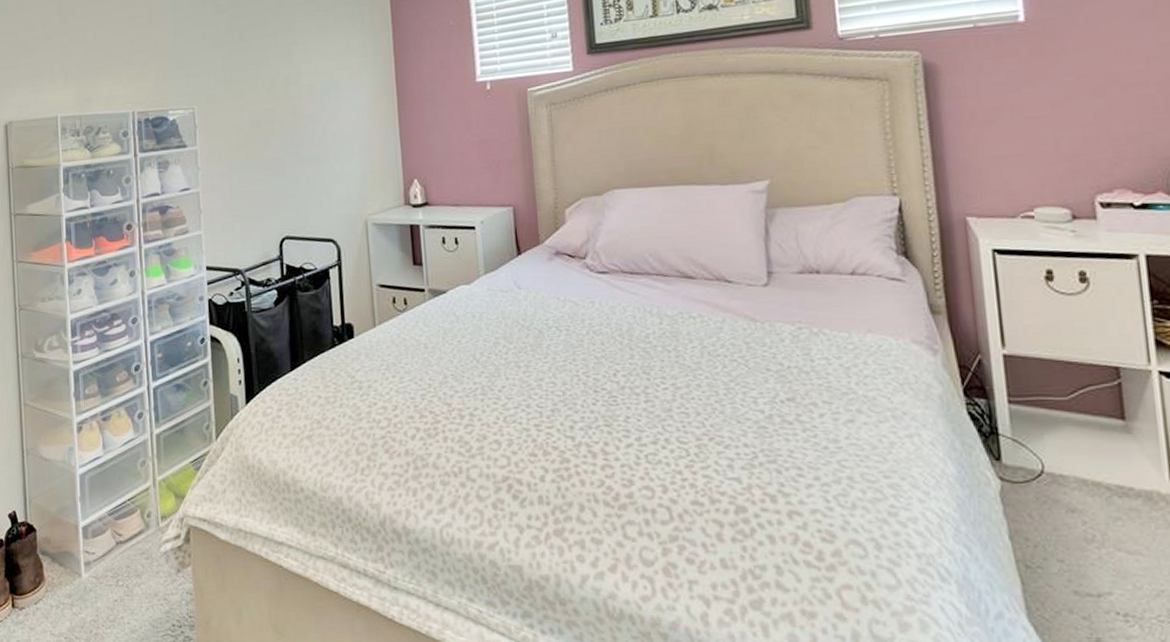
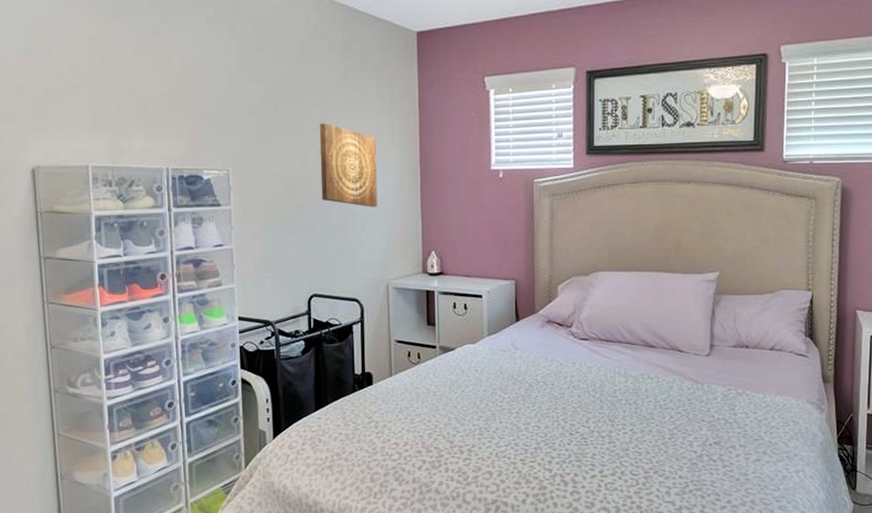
wall art: none [286,49,351,136] -> present [319,123,377,207]

